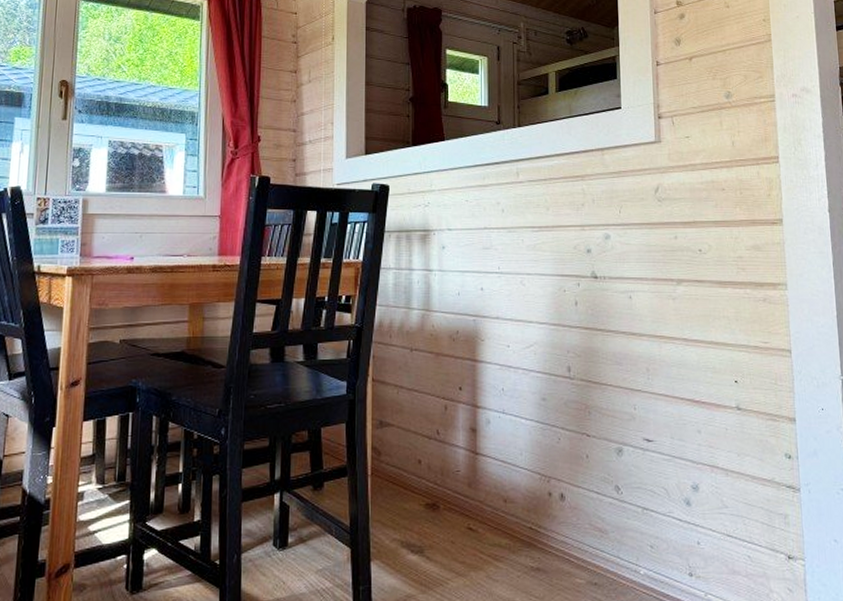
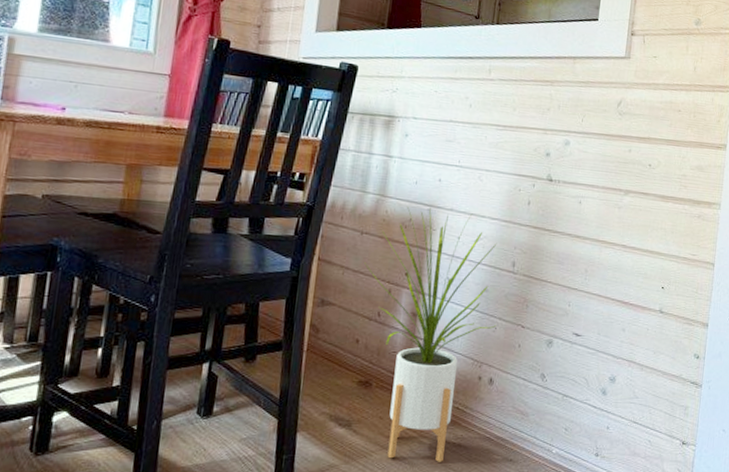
house plant: none [417,317,560,589] -> present [364,206,497,462]

